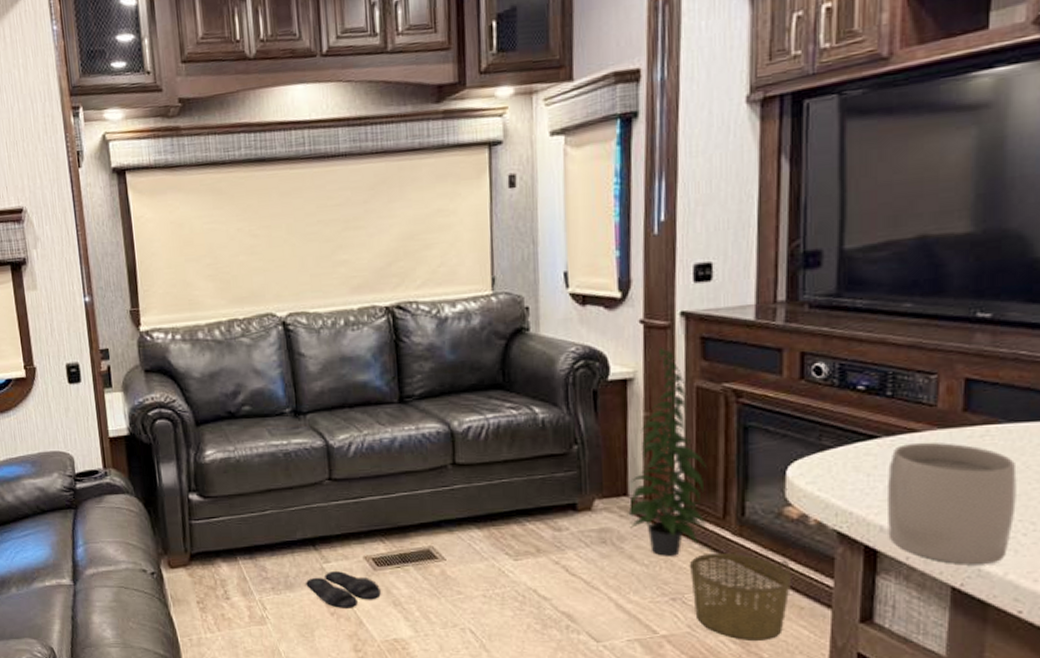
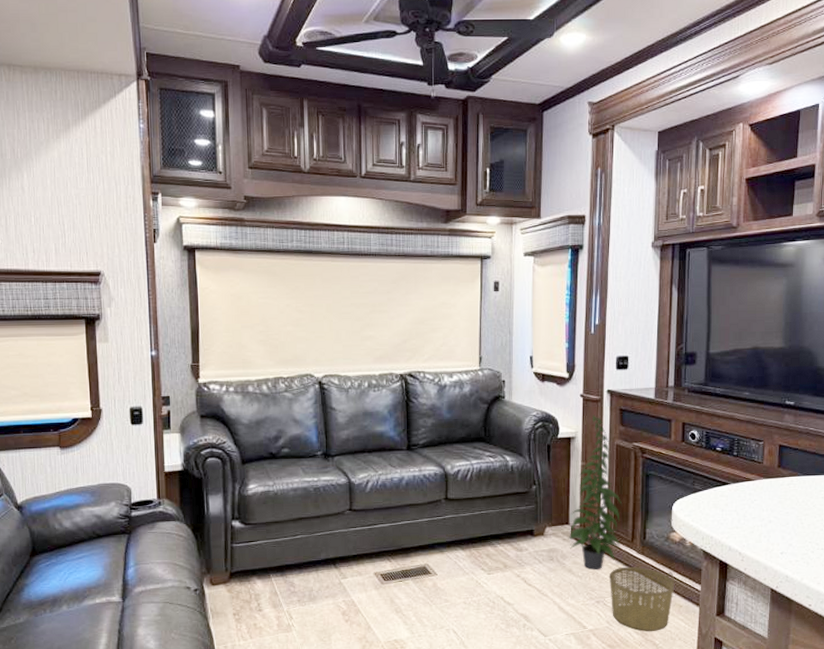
slippers: present [306,570,381,608] -> none [327,584,386,616]
mug: present [886,442,1017,564] -> none [733,488,808,573]

